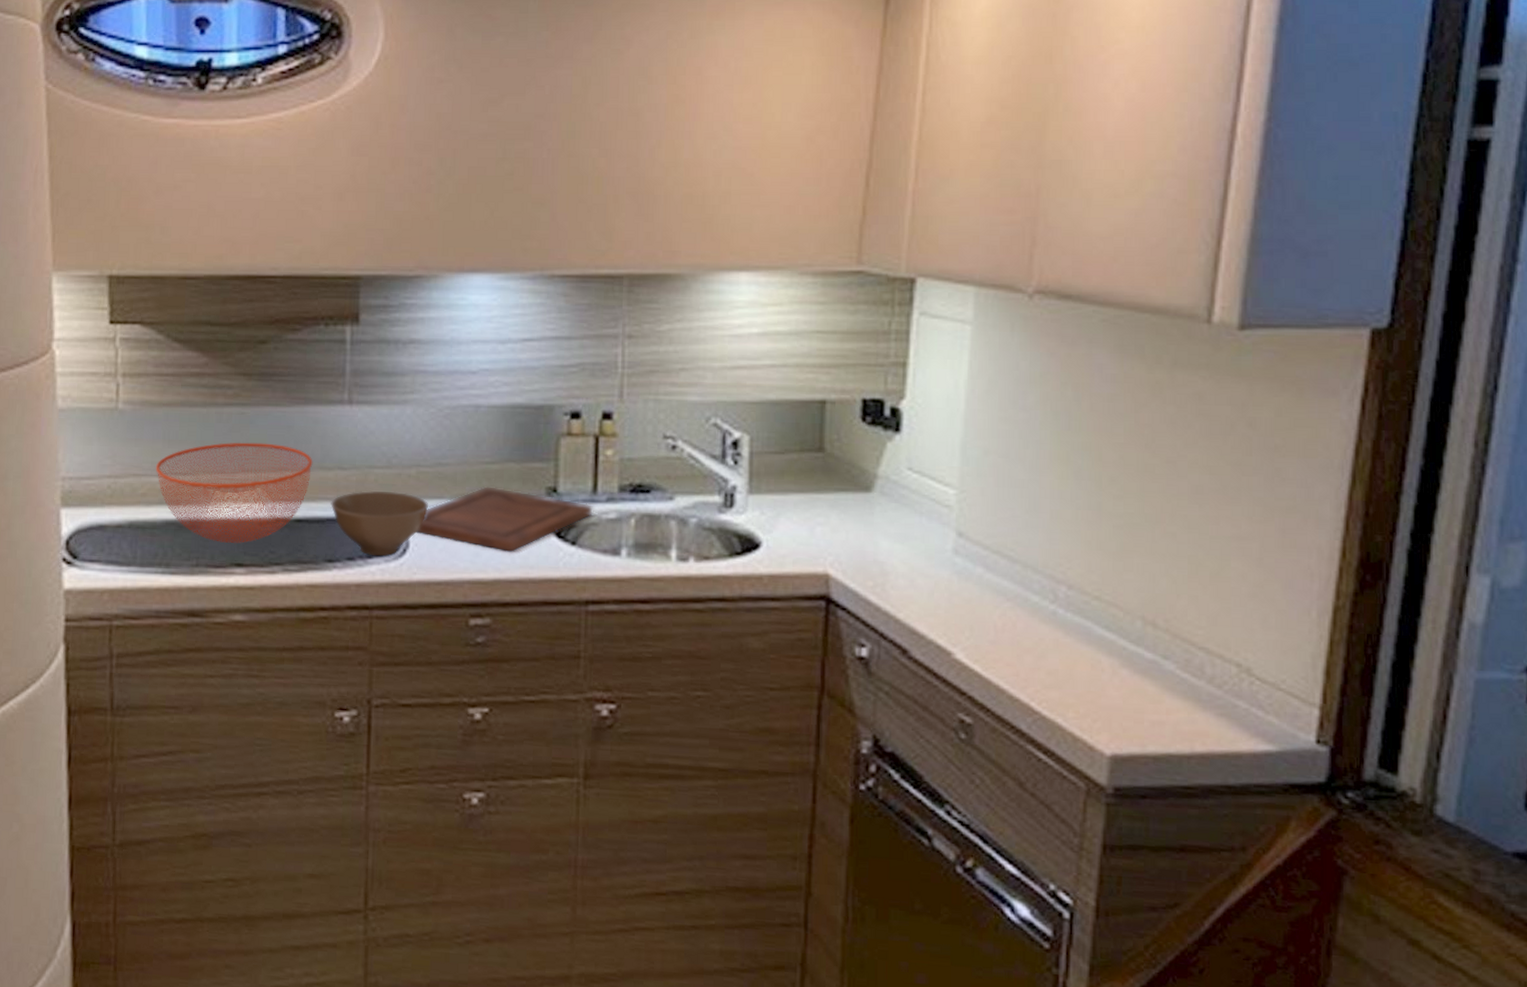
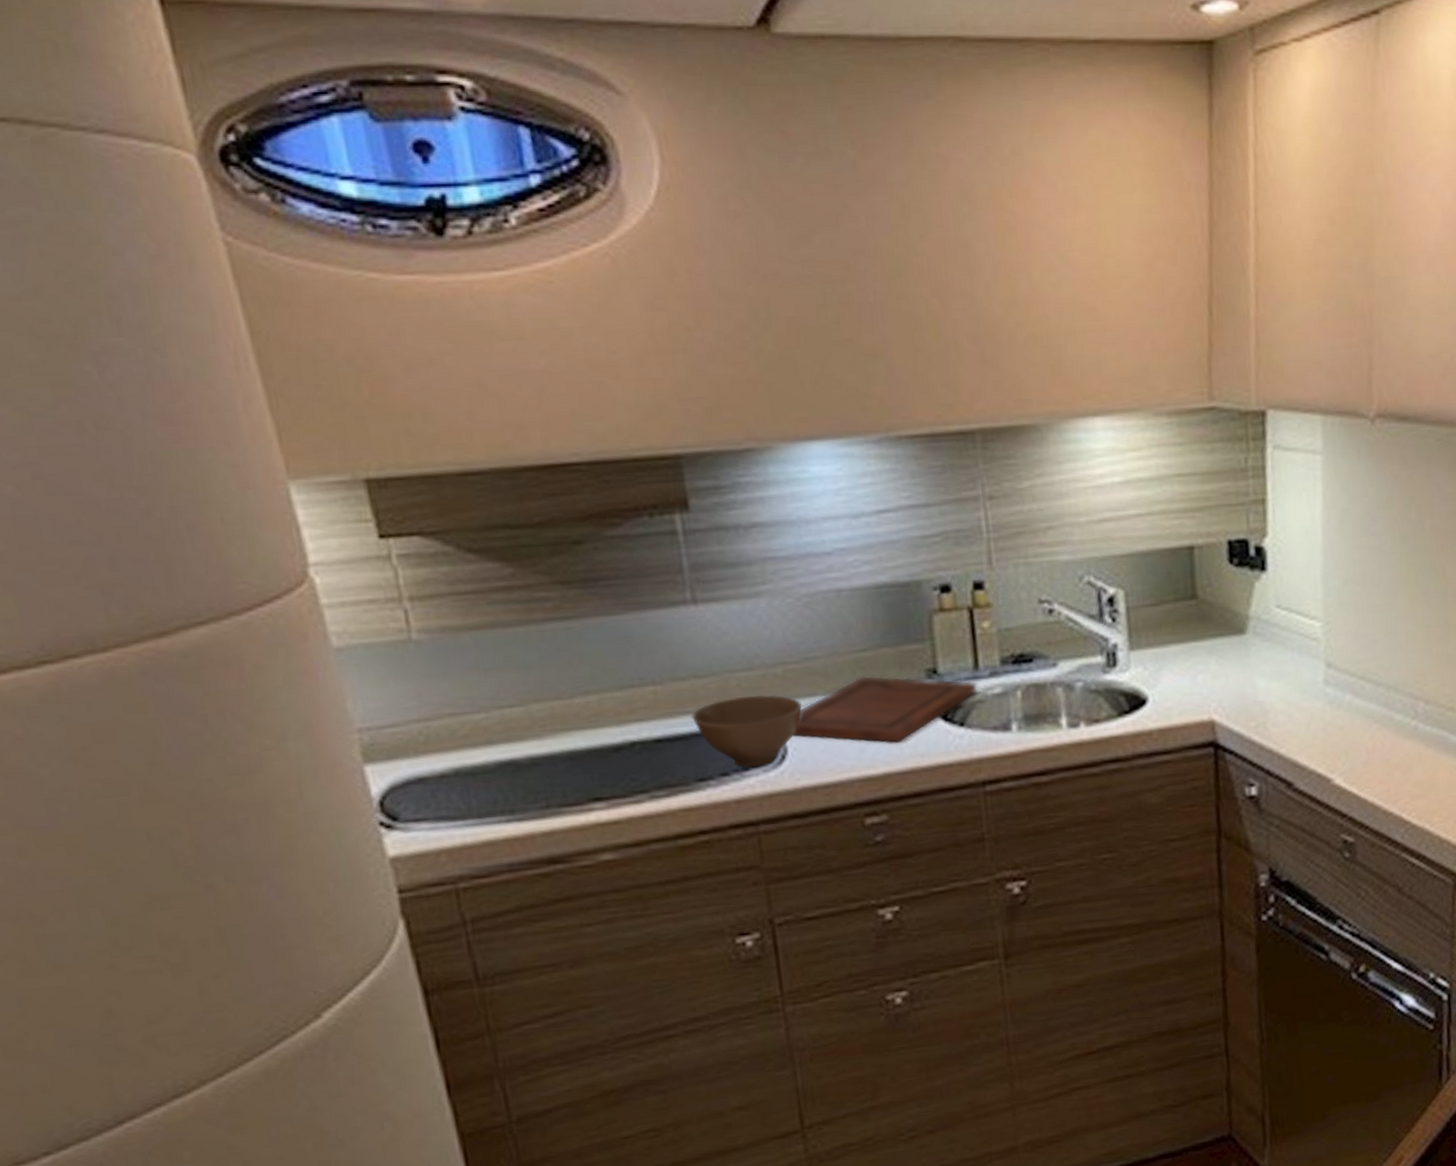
colander: present [155,442,313,543] -> none [473,658,664,778]

